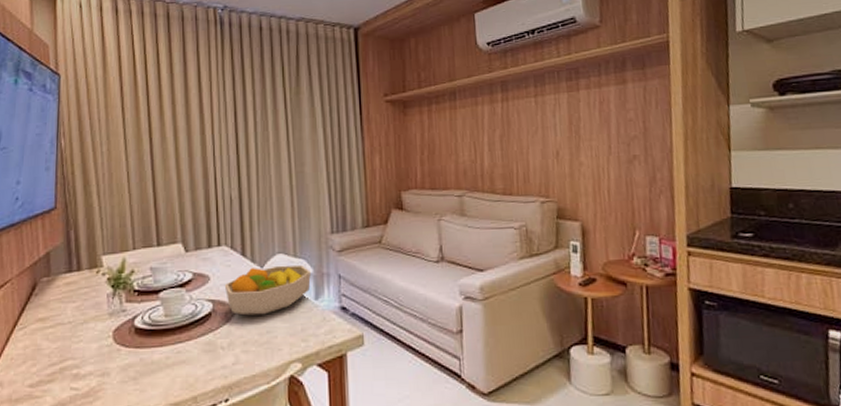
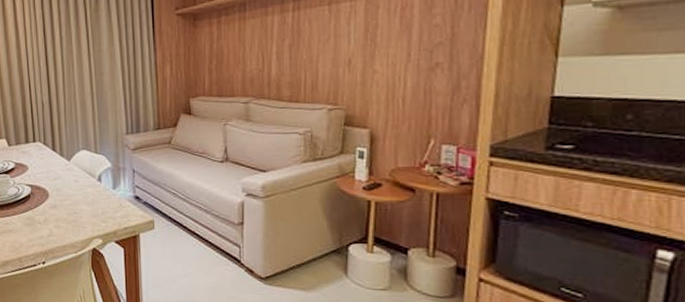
fruit bowl: present [224,265,311,316] -> none [39,159,109,199]

